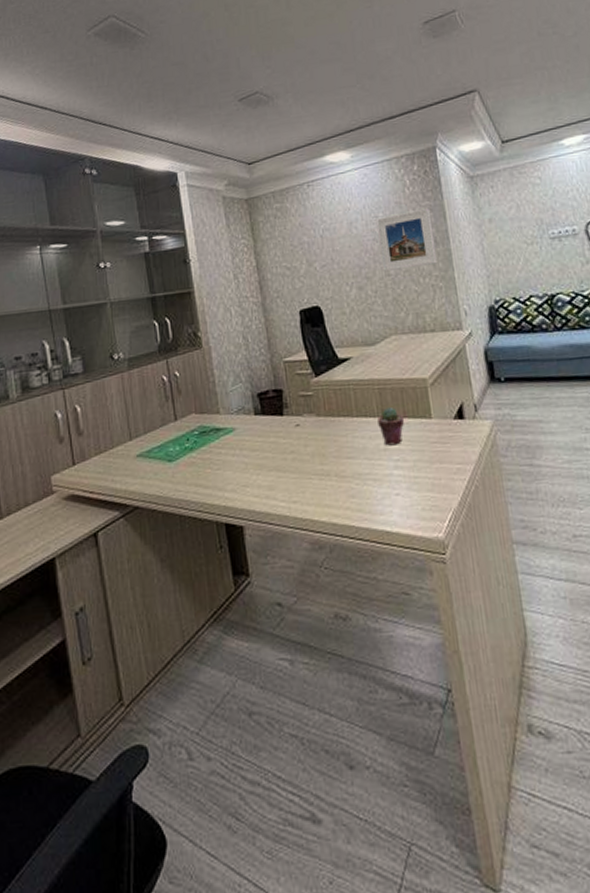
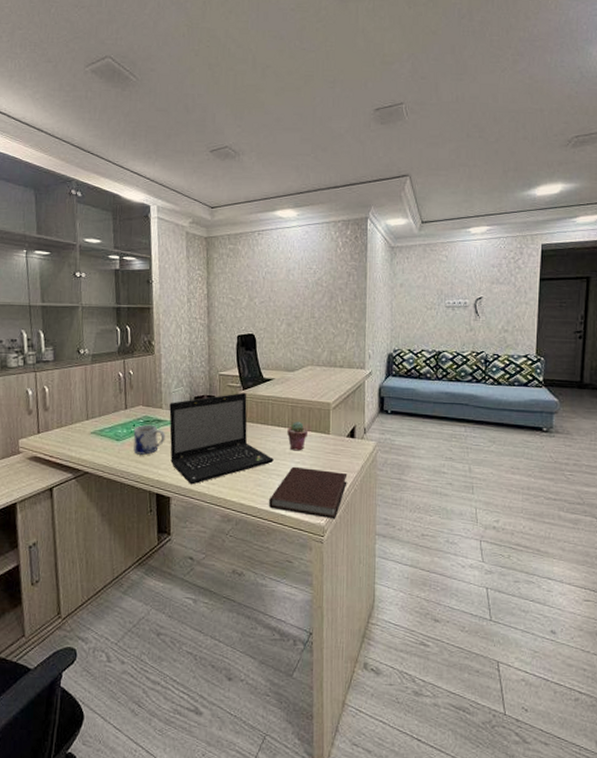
mug: none [188,435,228,476] -> present [133,424,166,455]
laptop: none [228,380,368,507] -> present [169,393,275,485]
notebook: none [367,465,465,530] -> present [268,466,348,519]
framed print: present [375,207,438,271] -> none [309,267,354,315]

